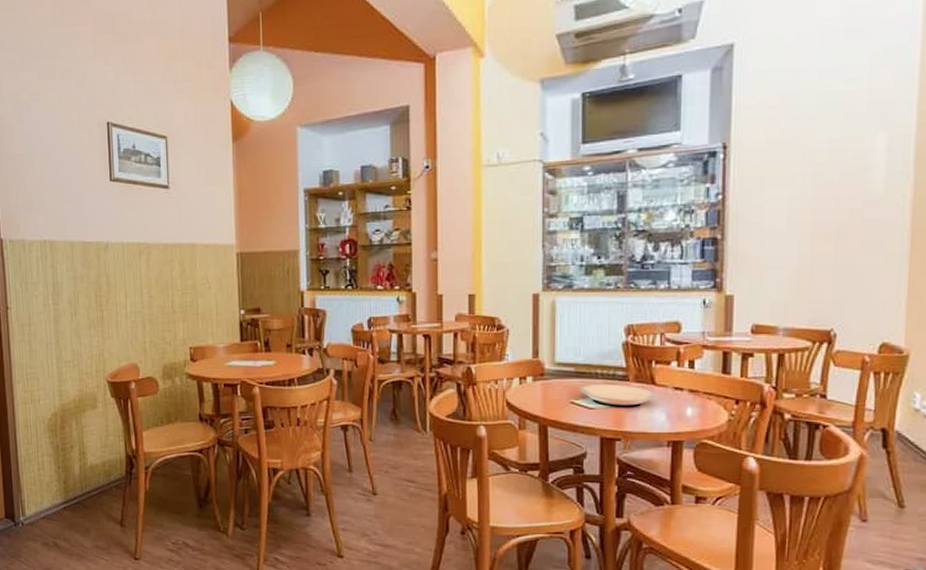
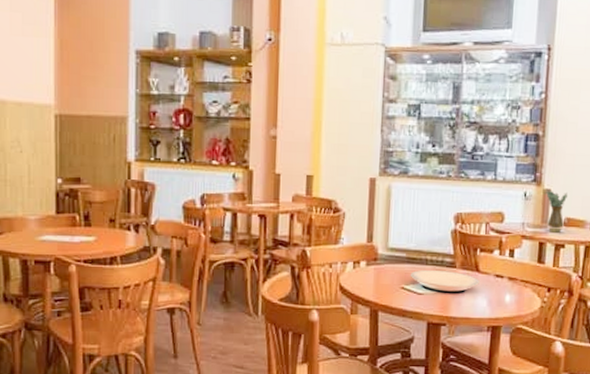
vase: none [727,294,754,341] -> present [545,188,567,233]

